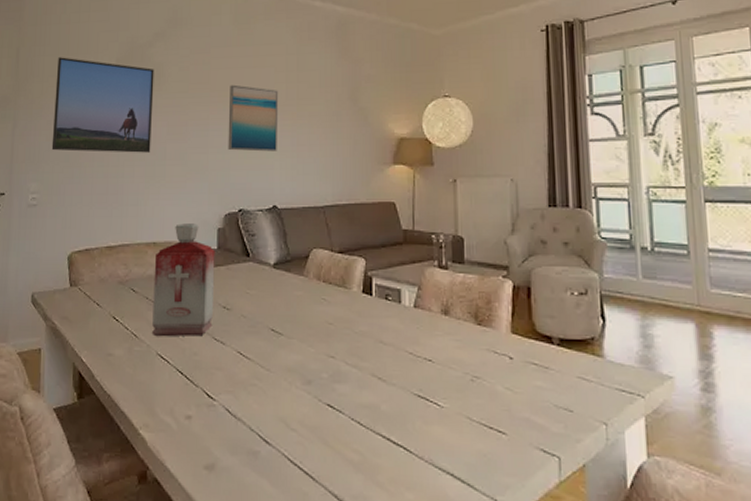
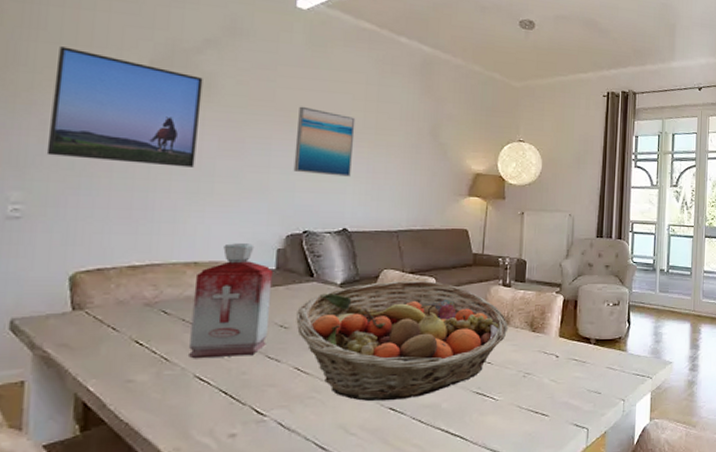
fruit basket: none [237,261,449,396] -> present [296,281,509,401]

